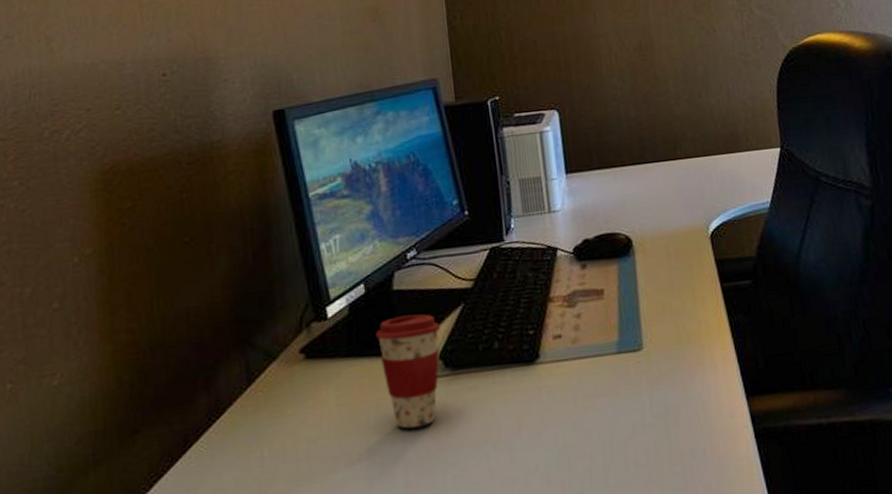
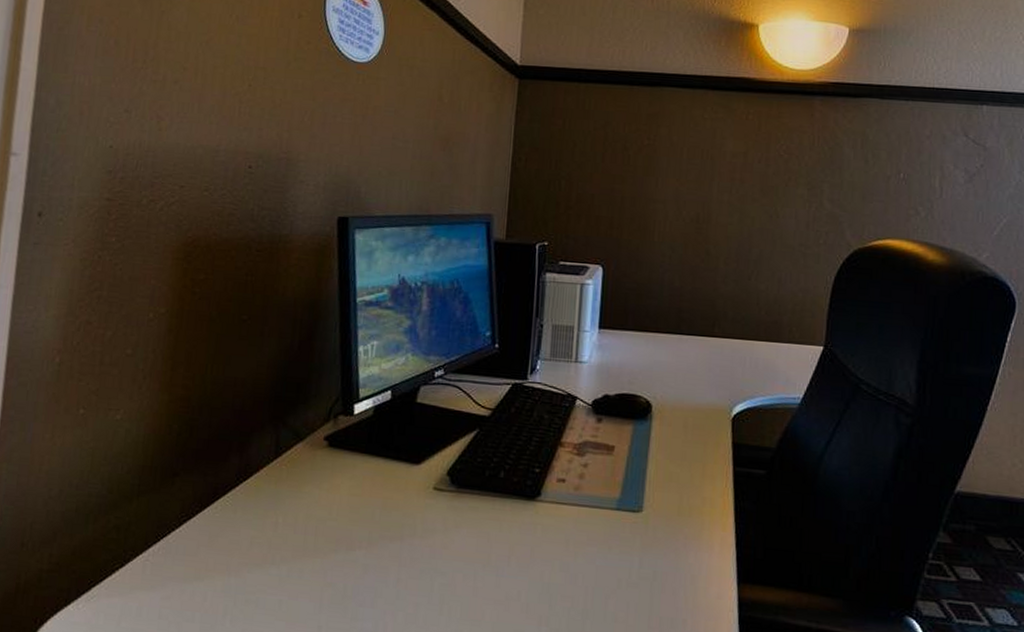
coffee cup: present [376,314,441,429] -> none [394,427,454,532]

